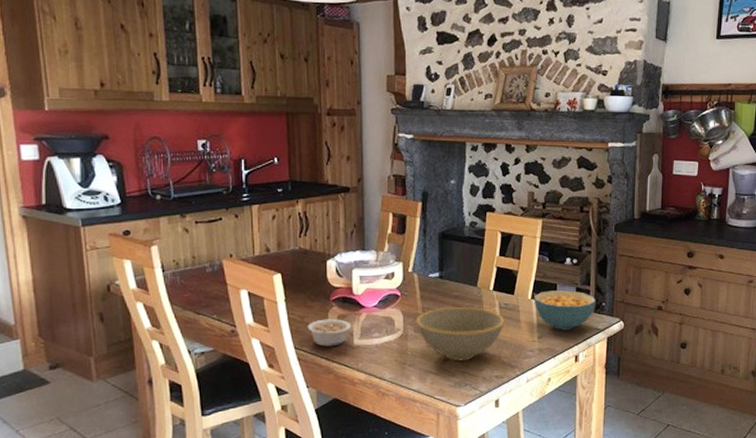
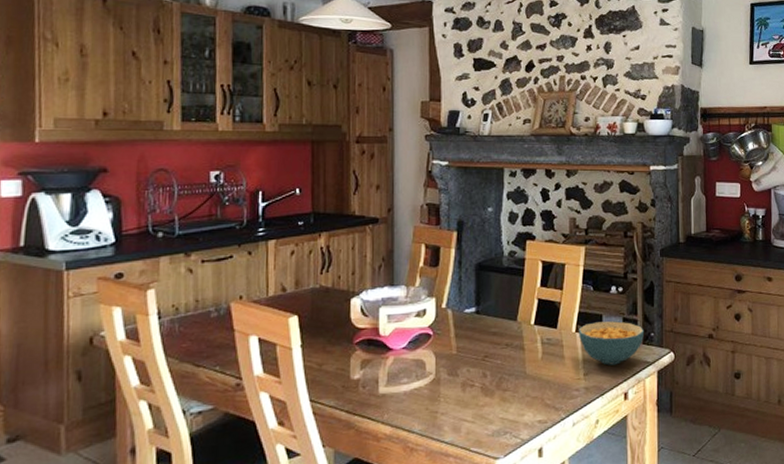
legume: present [307,319,352,347] -> none [326,364,377,398]
bowl: present [416,306,505,362] -> none [450,343,548,407]

